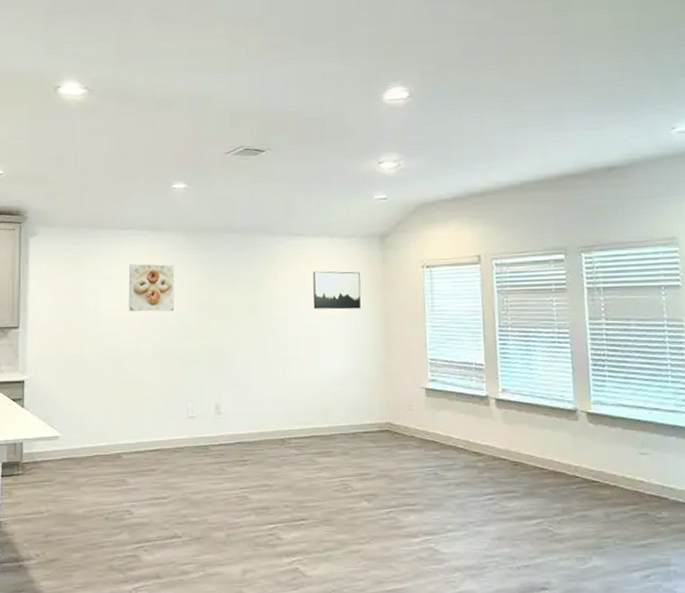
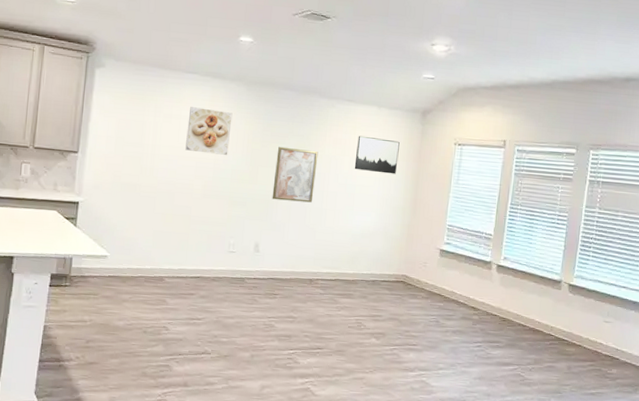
wall art: none [227,294,273,354] -> present [272,146,318,203]

